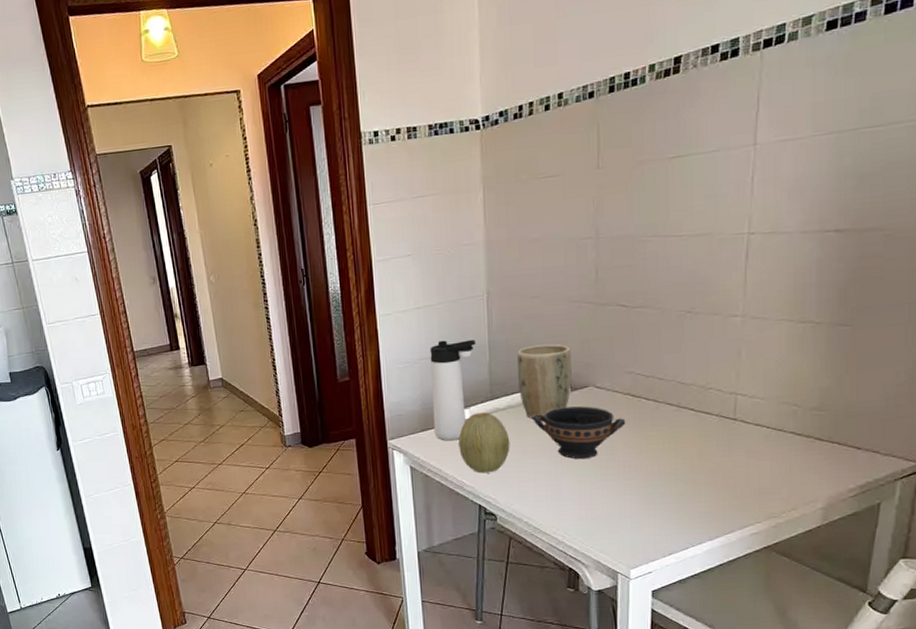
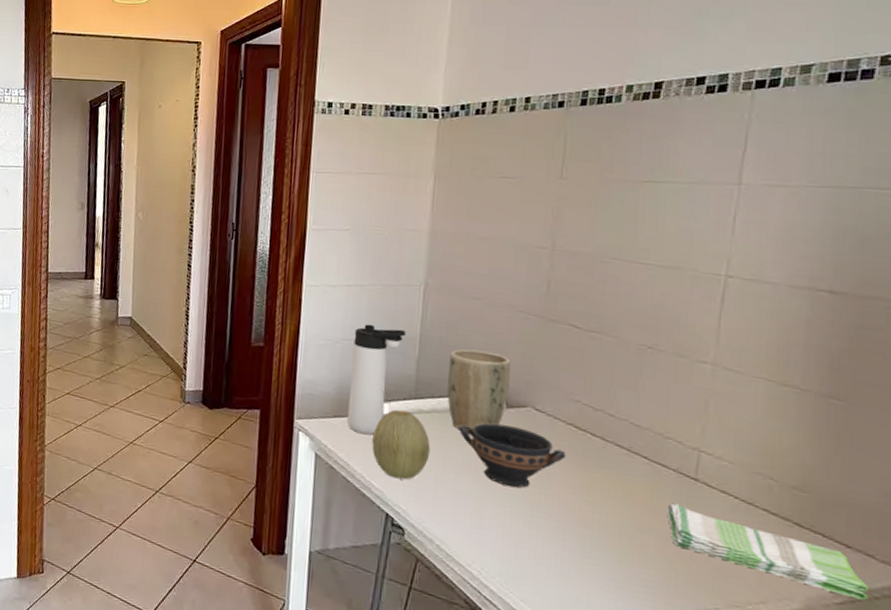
dish towel: none [713,443,875,490] -> present [667,503,868,601]

